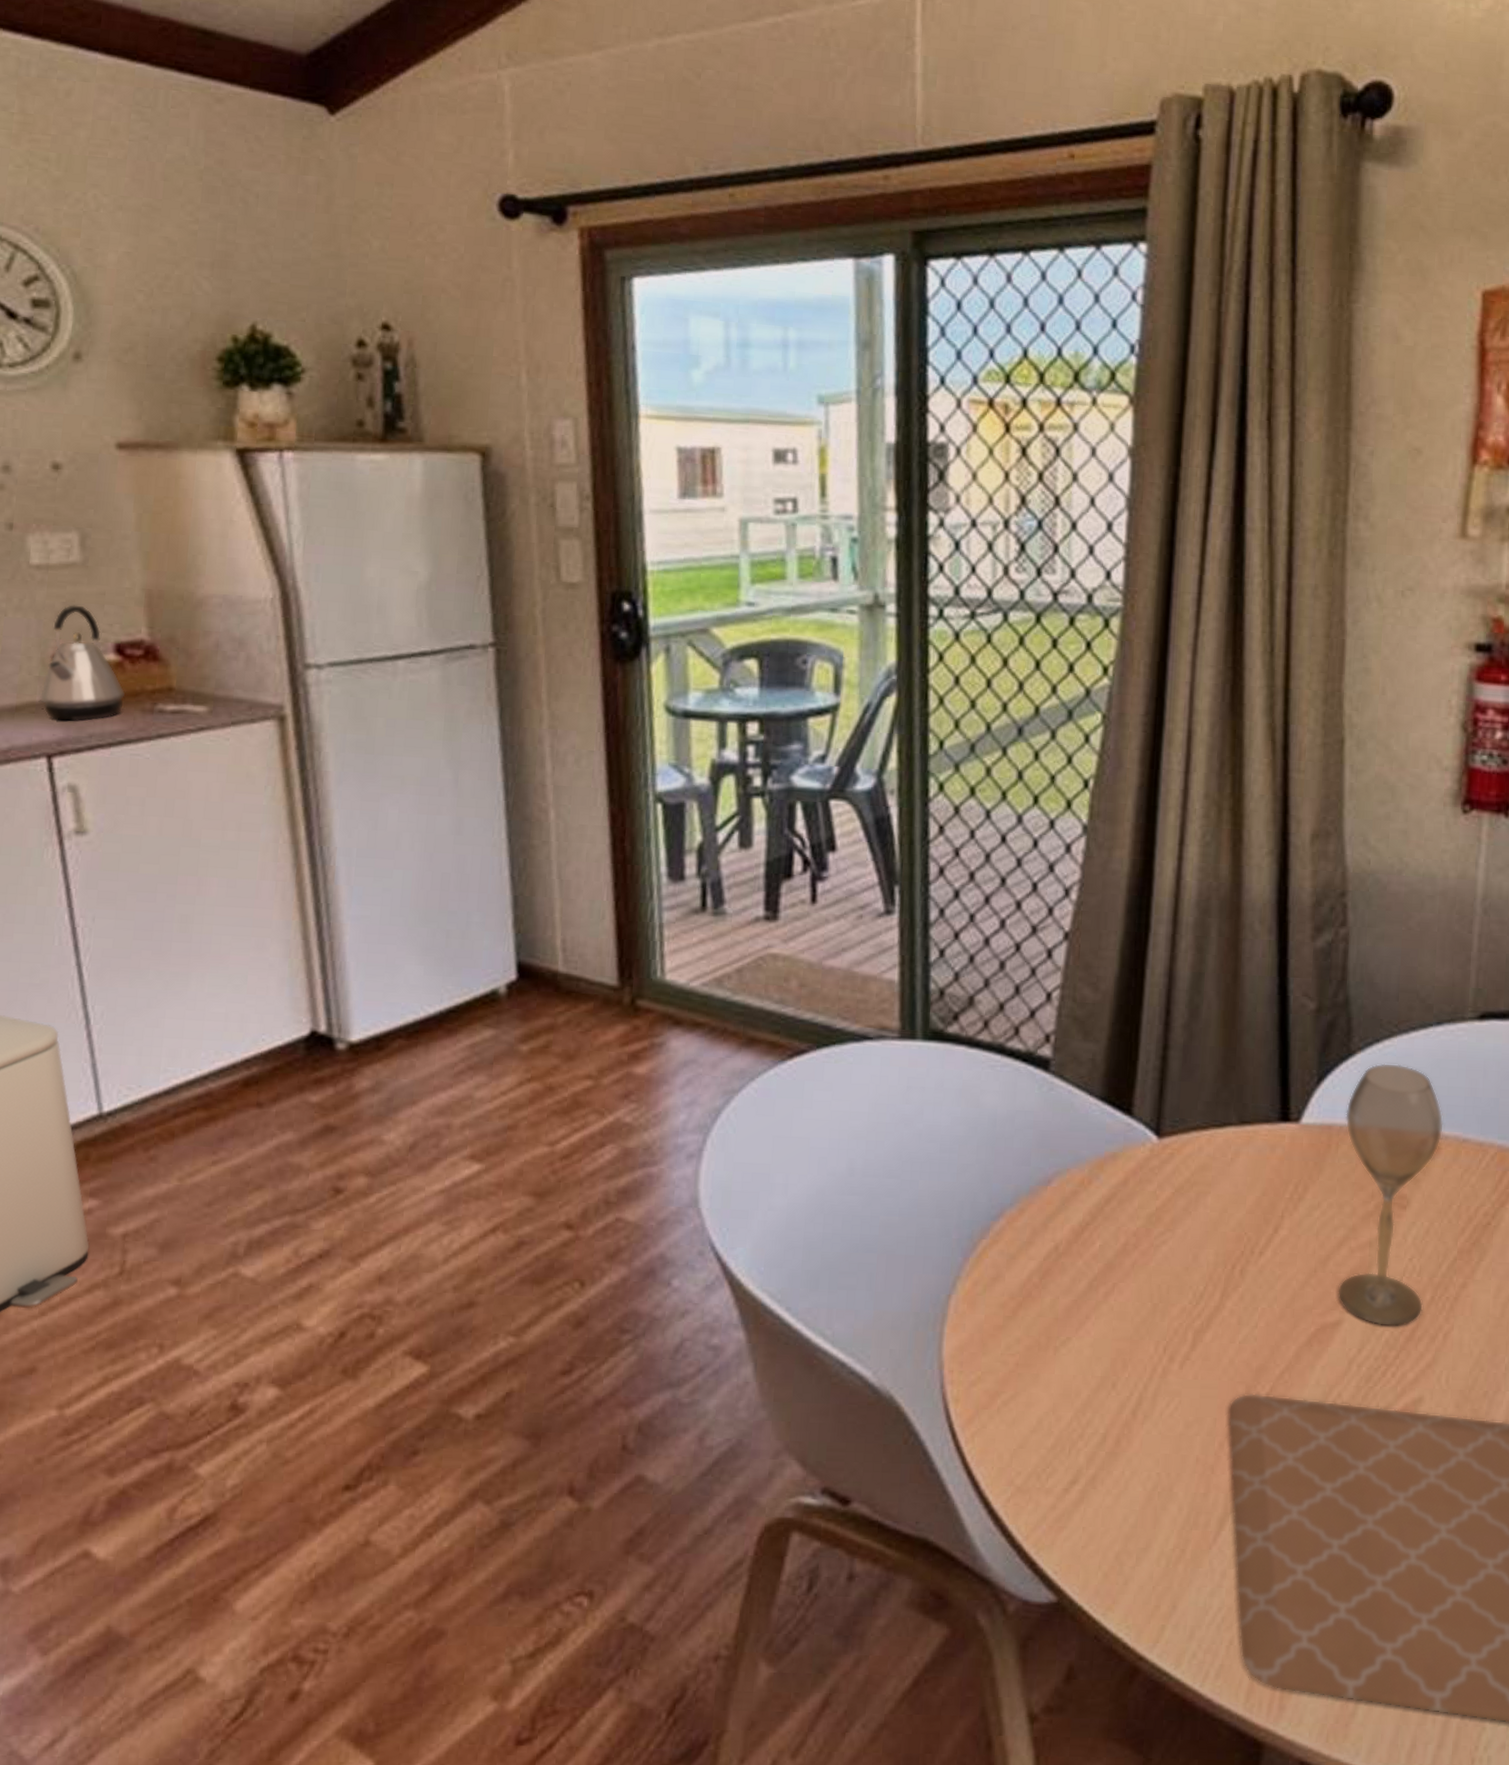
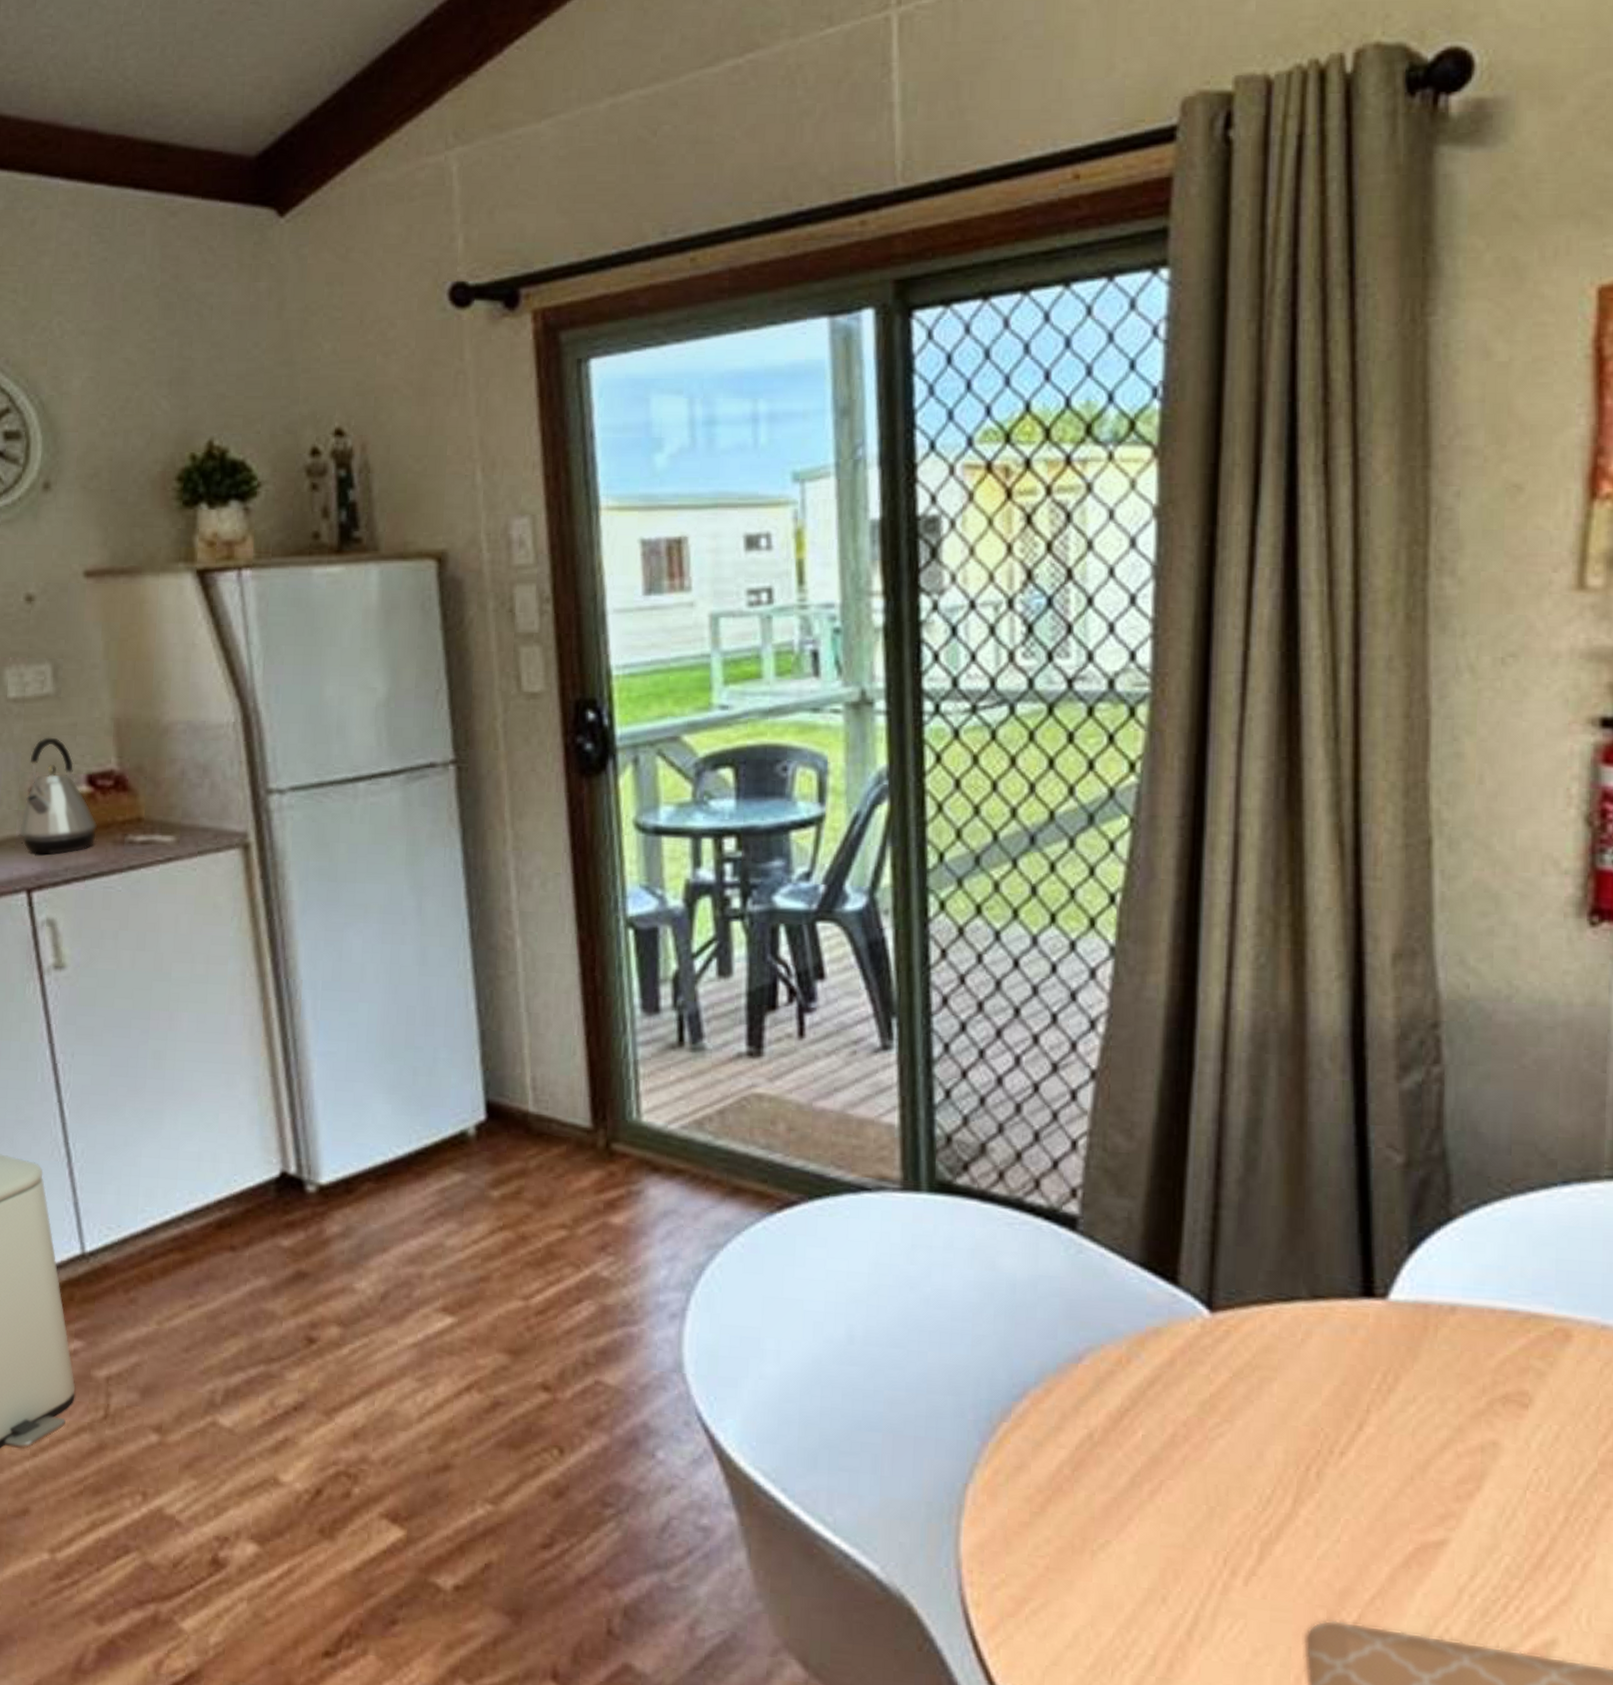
wineglass: present [1338,1063,1444,1327] -> none [1442,1230,1575,1551]

